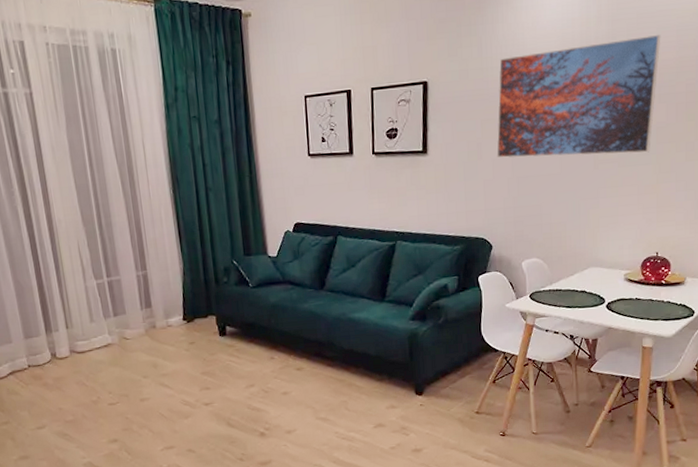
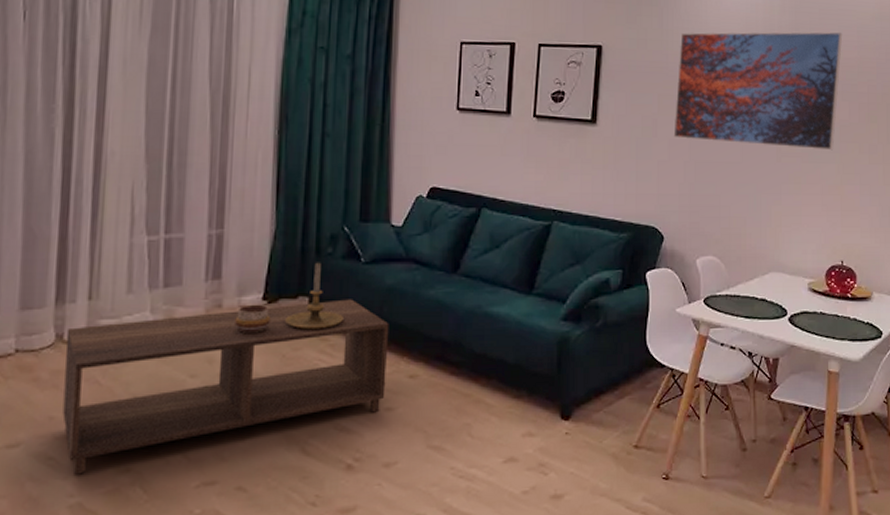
coffee table: none [57,315,281,445] -> present [62,299,389,475]
decorative bowl: none [166,323,191,345] -> present [235,304,271,333]
candle holder: none [201,289,243,340] -> present [285,262,343,330]

